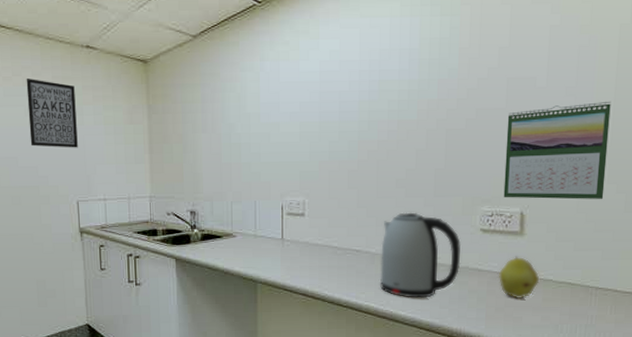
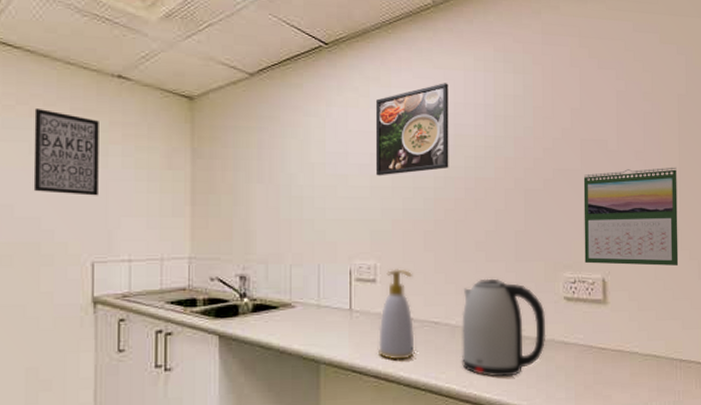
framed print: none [304,31,374,123] -> present [375,83,449,176]
soap bottle: none [305,204,338,282] -> present [377,269,415,360]
fruit: present [498,256,540,298] -> none [584,326,626,374]

